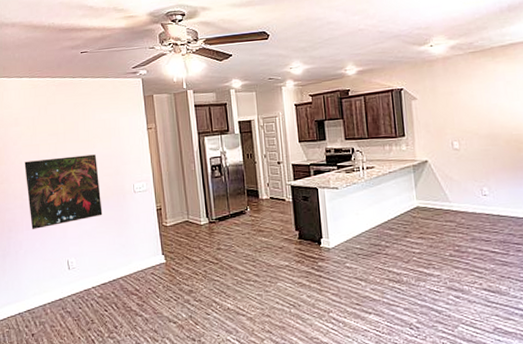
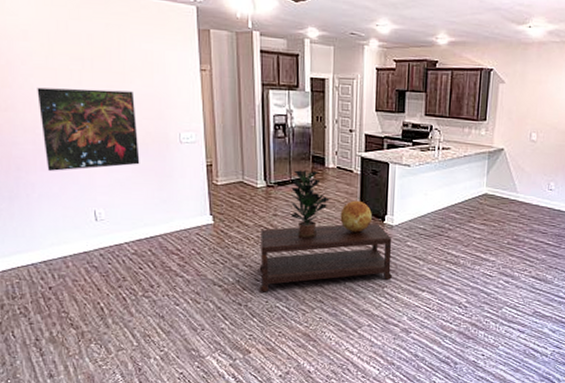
coffee table: none [207,247,337,326] -> present [259,222,393,292]
potted plant: none [231,203,267,268] -> present [291,170,330,237]
decorative sphere: none [278,227,309,259] -> present [340,200,372,233]

